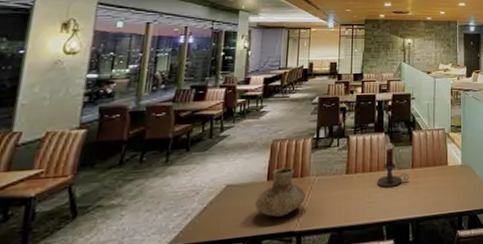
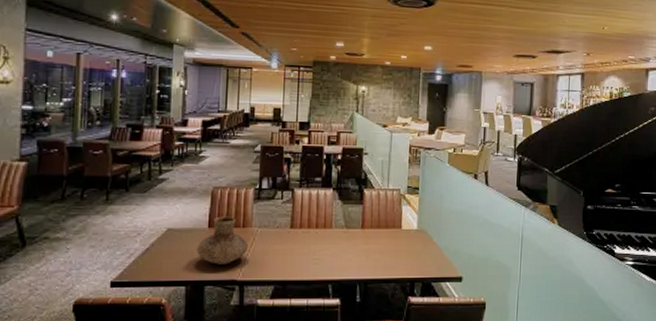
candle holder: present [377,147,409,188] -> none [323,204,358,246]

